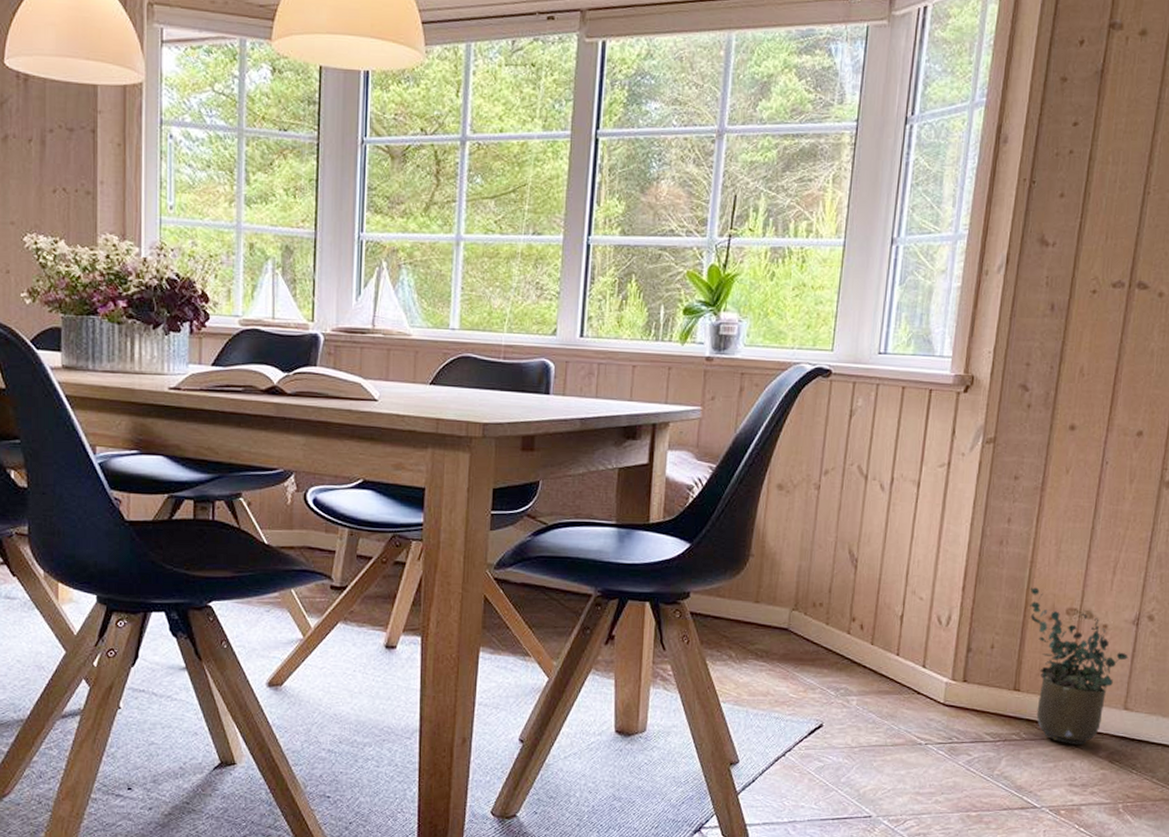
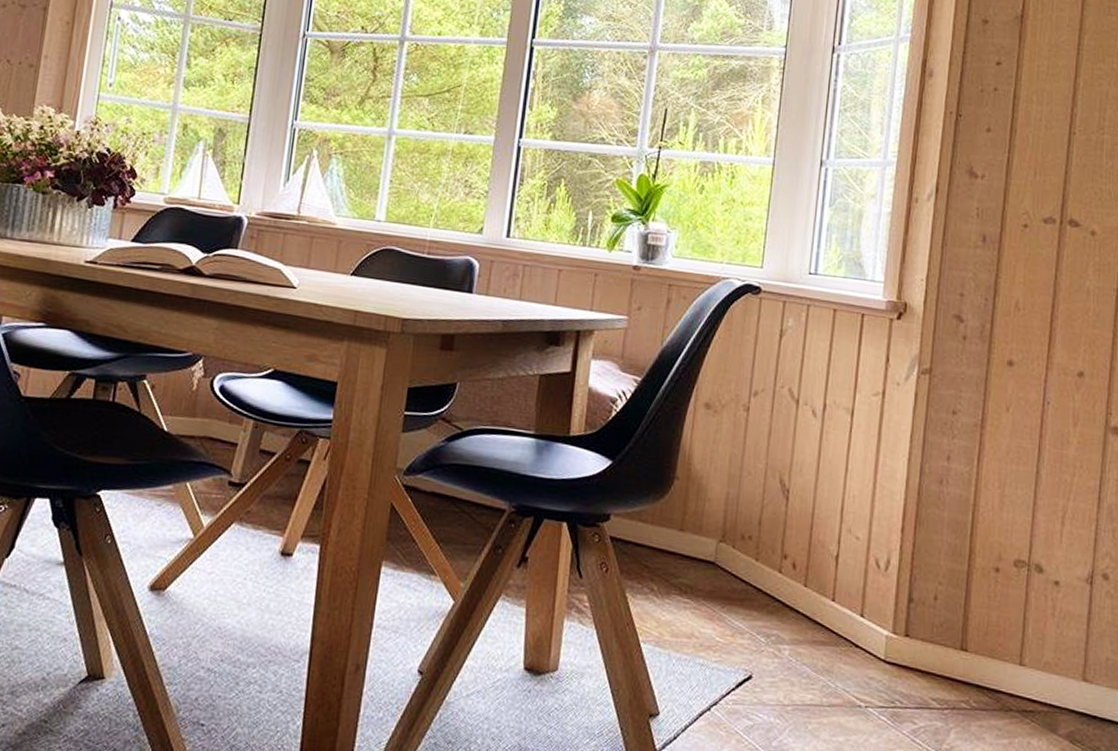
potted plant: present [1030,587,1129,745] -> none [974,534,1084,719]

